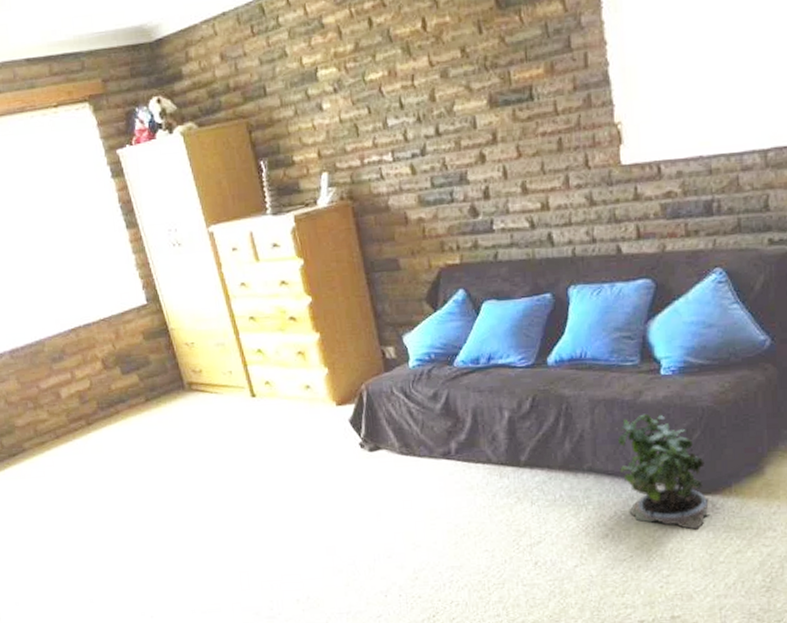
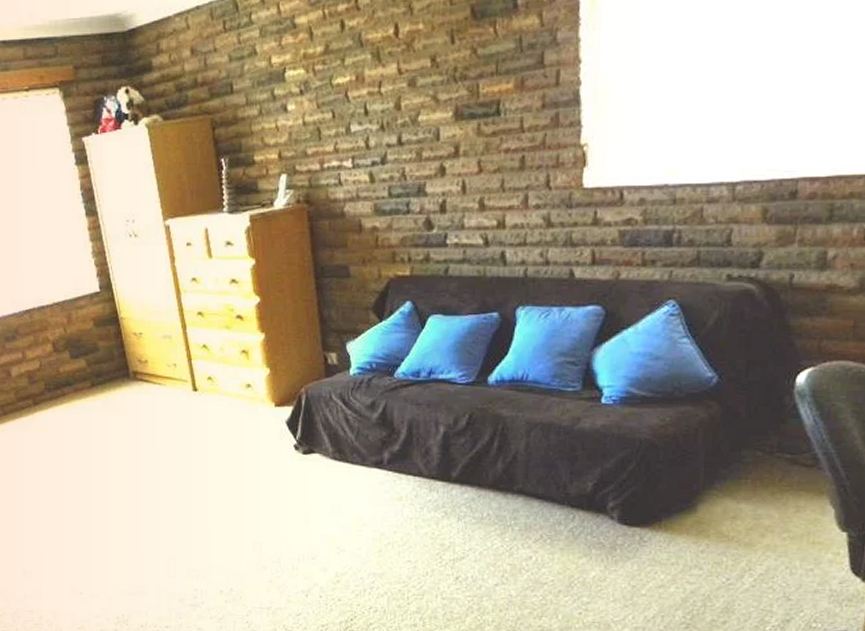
potted plant: present [618,413,711,530] -> none [550,441,637,561]

